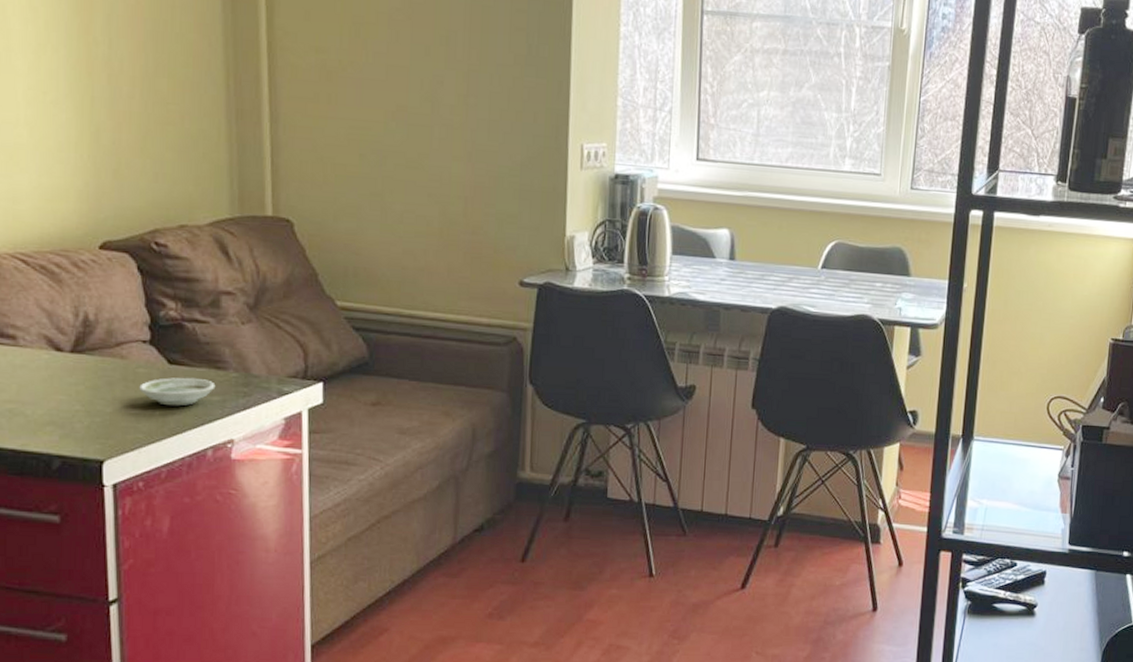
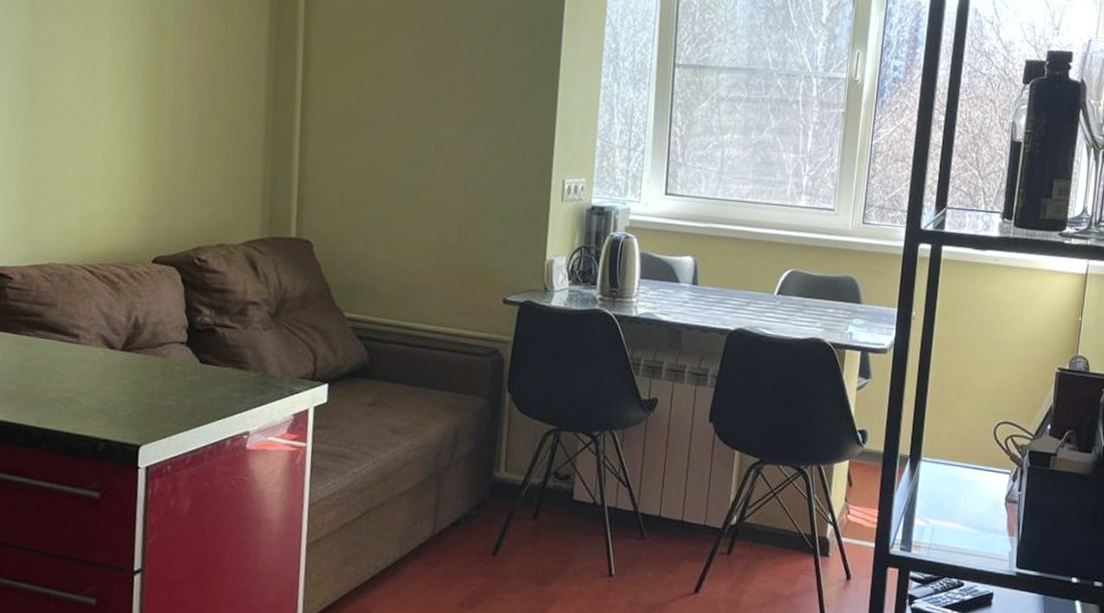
saucer: present [139,377,216,406] -> none [174,375,238,401]

